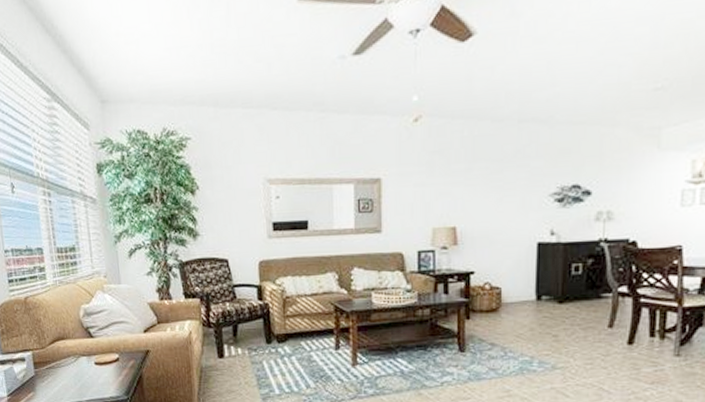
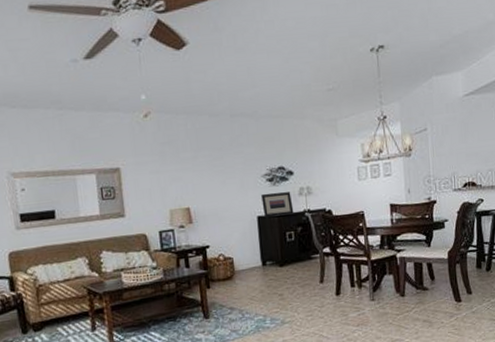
picture frame: none [545,215,586,244] -> present [261,192,294,218]

